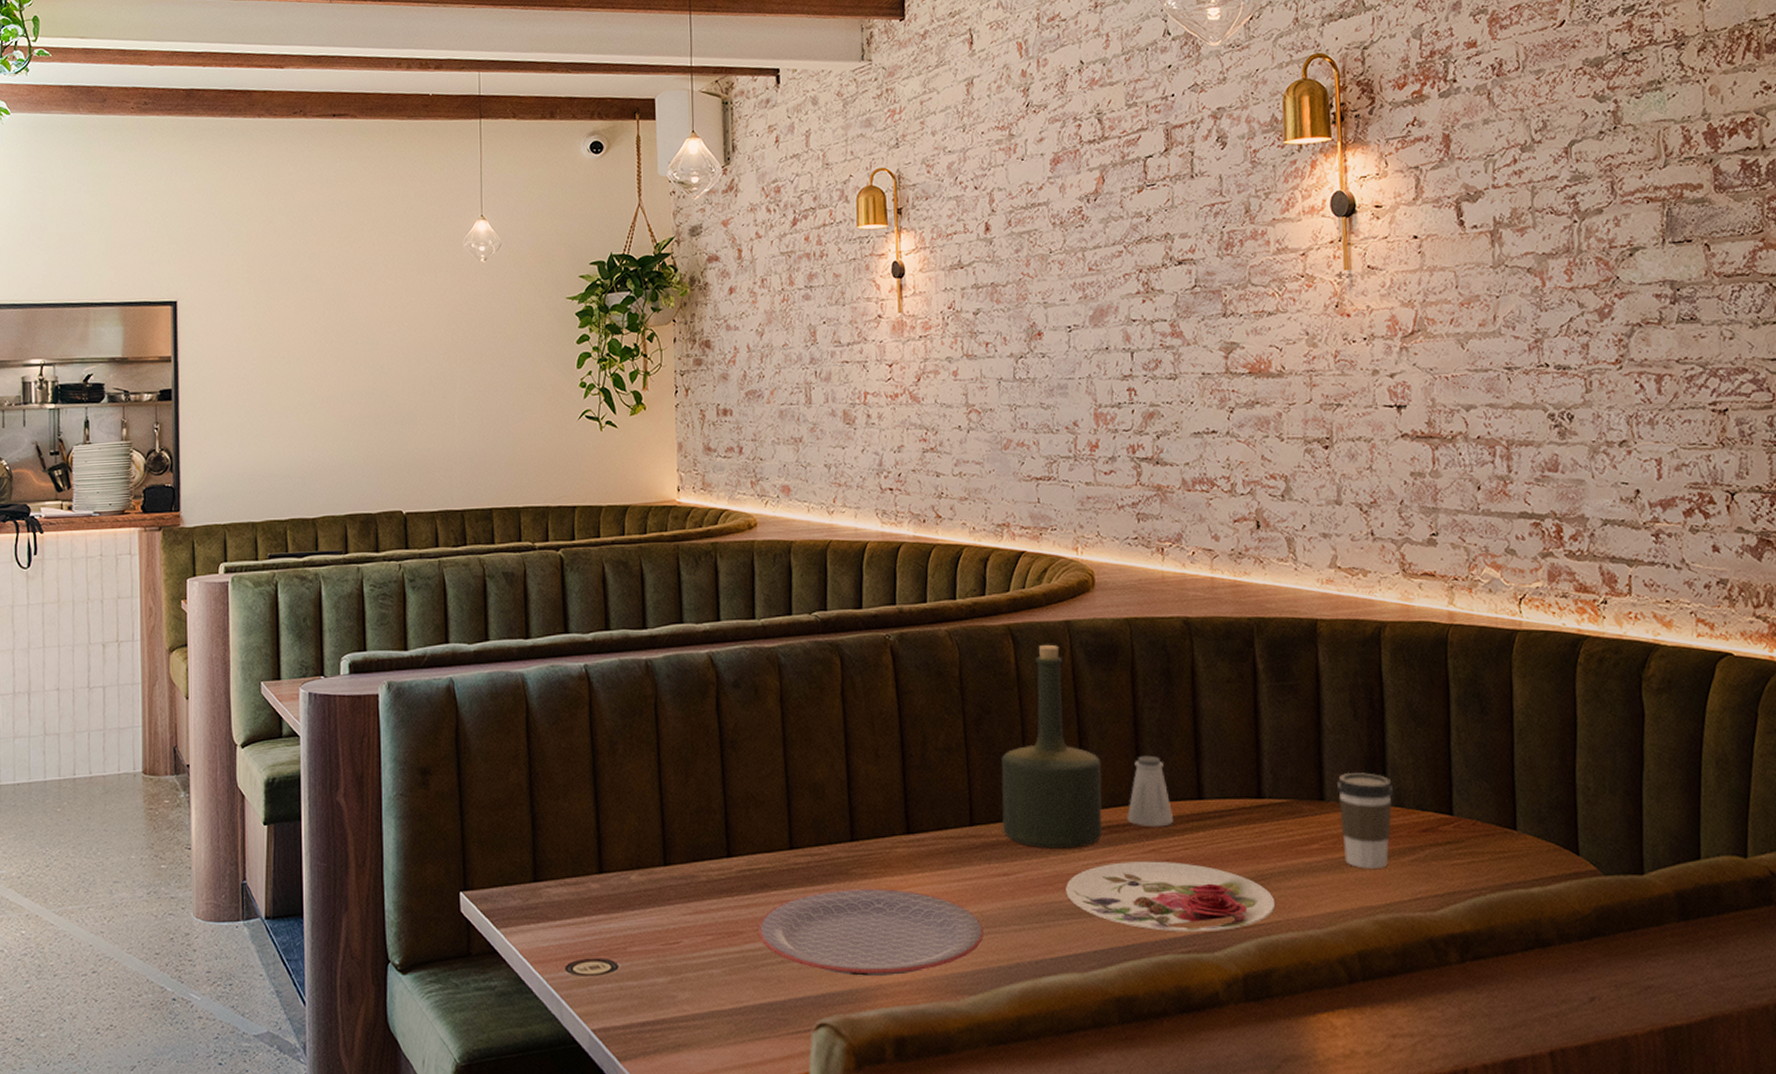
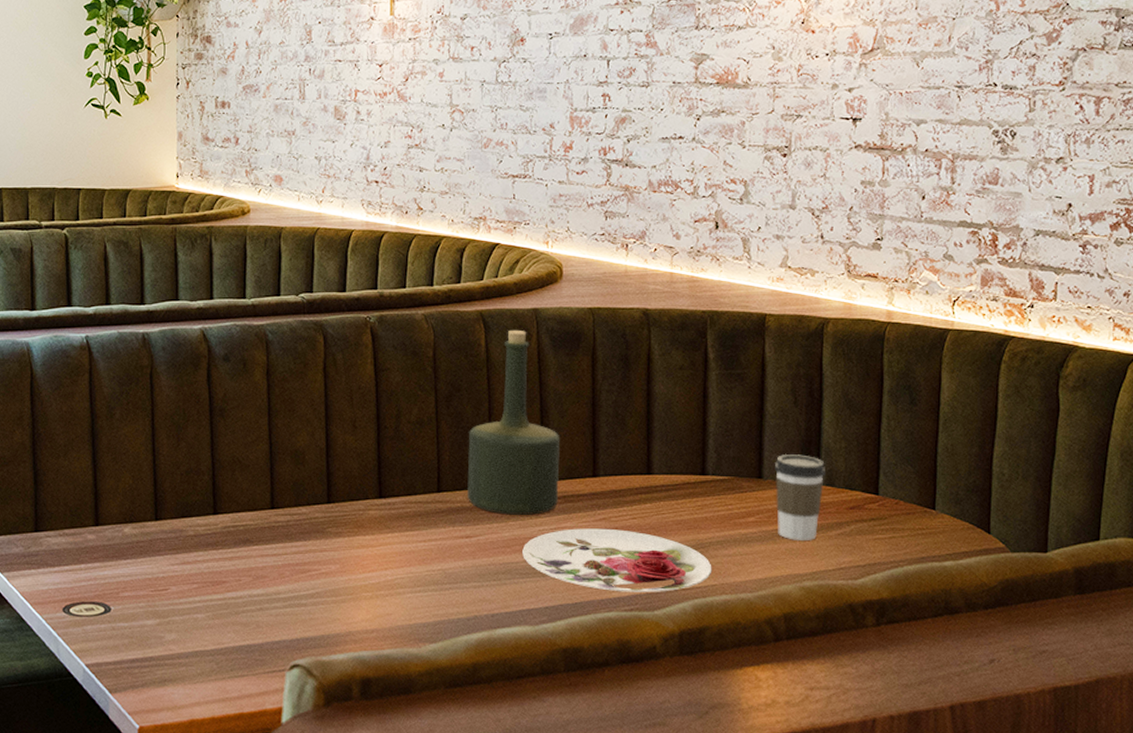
plate: present [758,888,984,976] -> none [240,545,446,623]
saltshaker: present [1127,755,1173,827] -> none [581,433,623,498]

